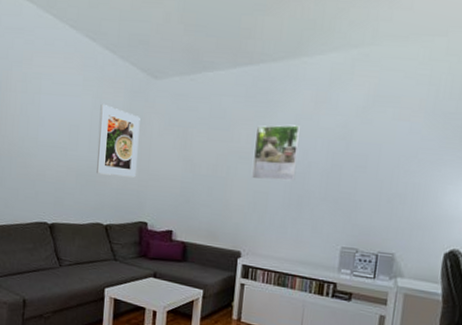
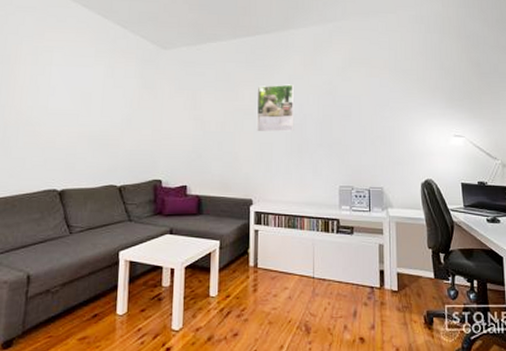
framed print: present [97,103,140,178] -> none [109,72,152,138]

